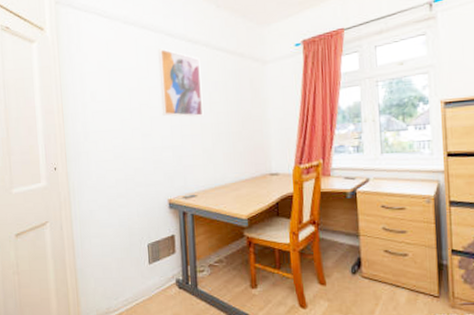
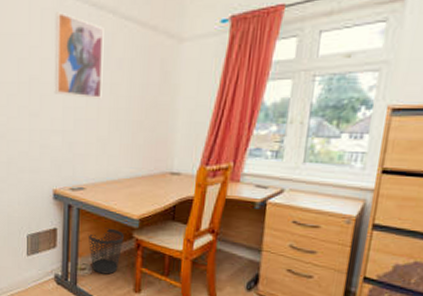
wastebasket: none [203,229,236,274] -> present [87,227,124,275]

